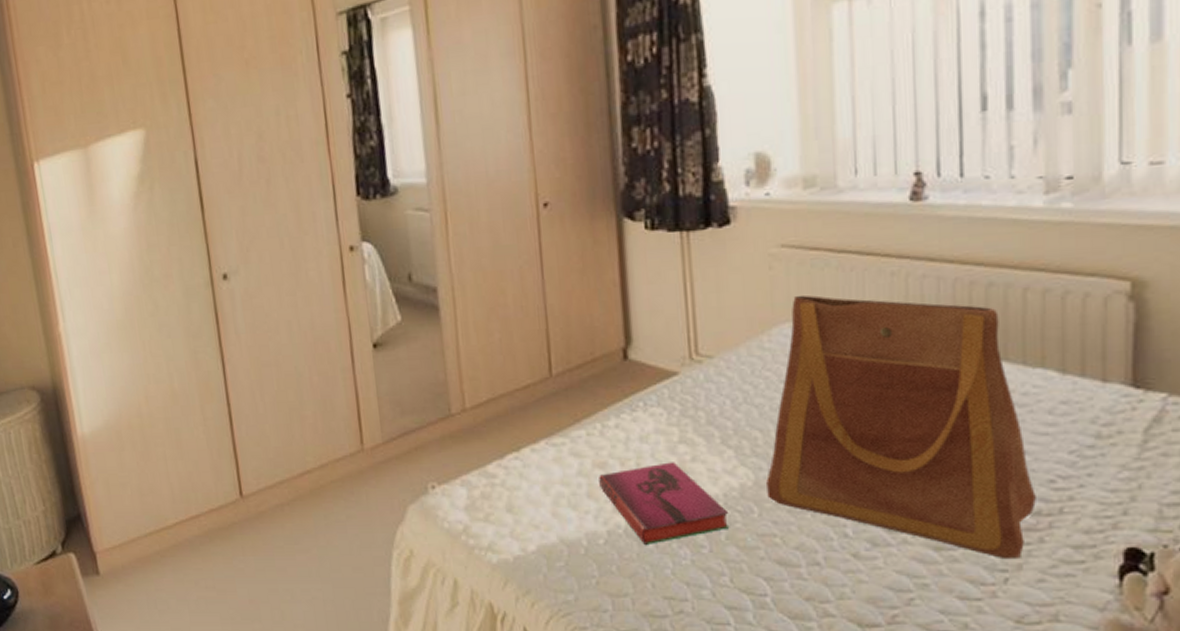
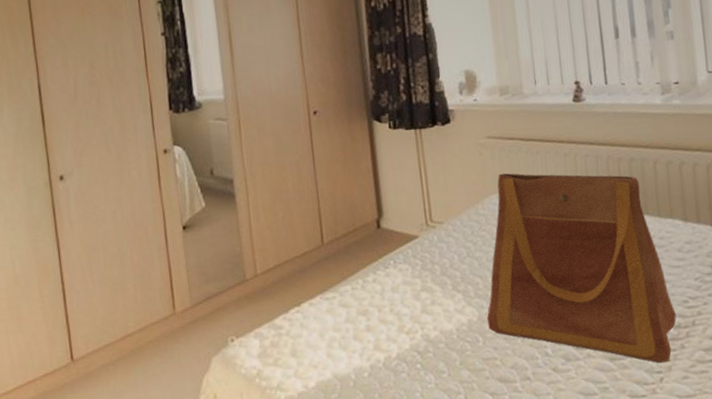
hardback book: present [599,462,730,546] -> none [362,306,463,375]

